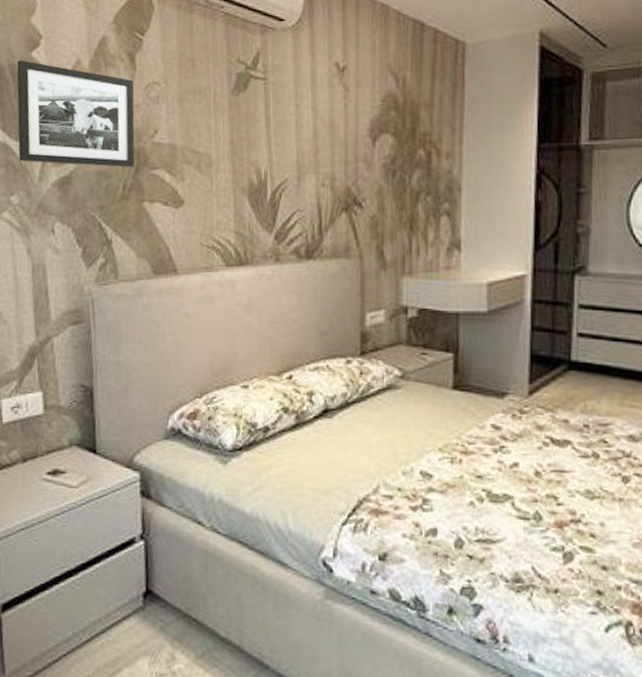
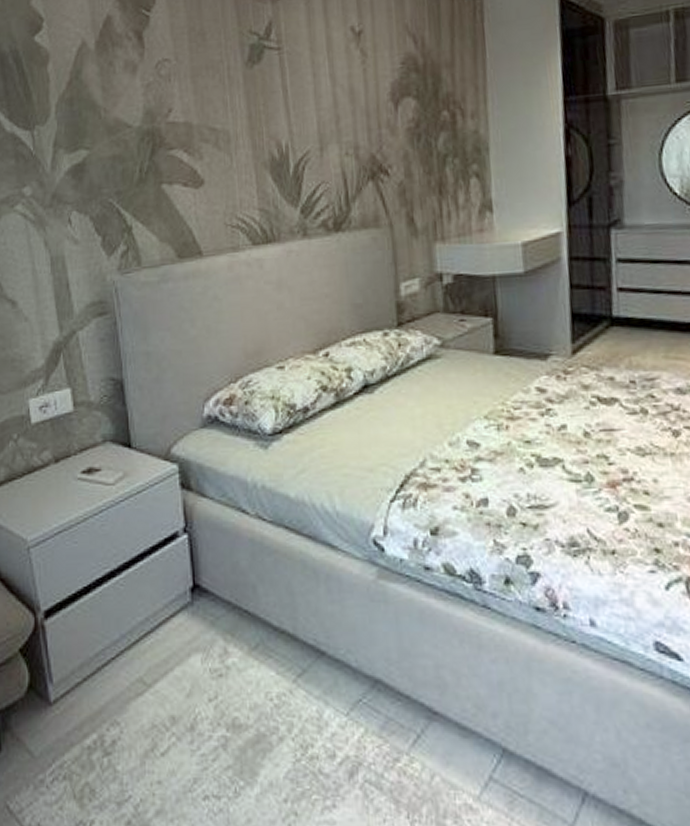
picture frame: present [17,60,135,167] -> none [20,45,150,151]

